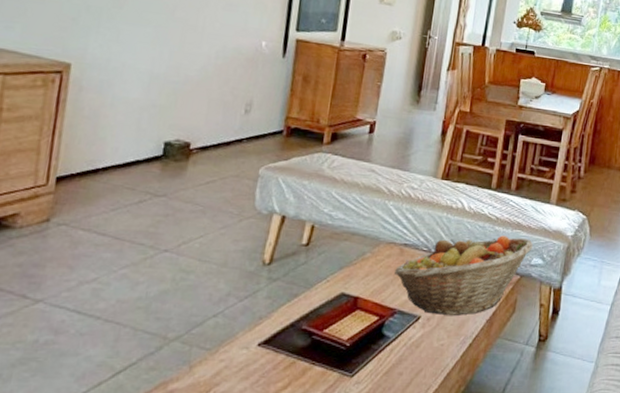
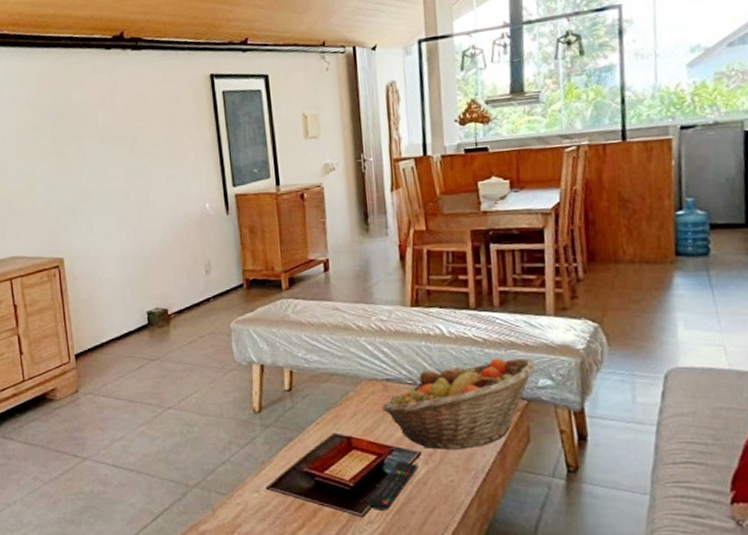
remote control: none [359,324,416,371] -> present [367,461,419,510]

